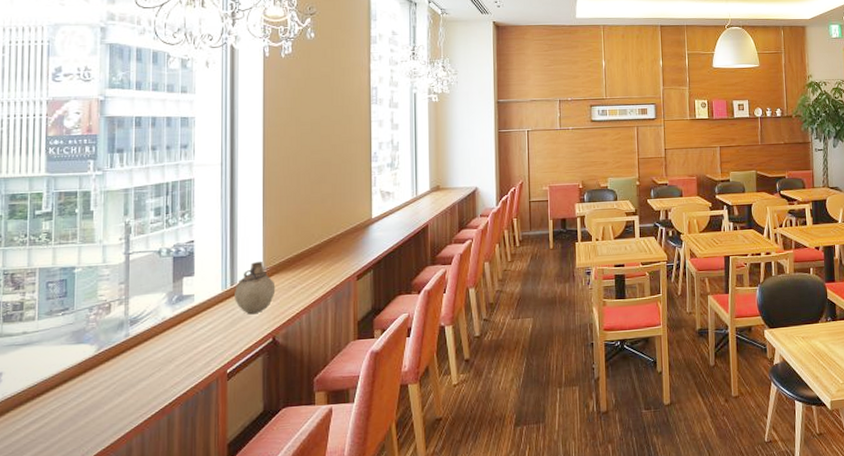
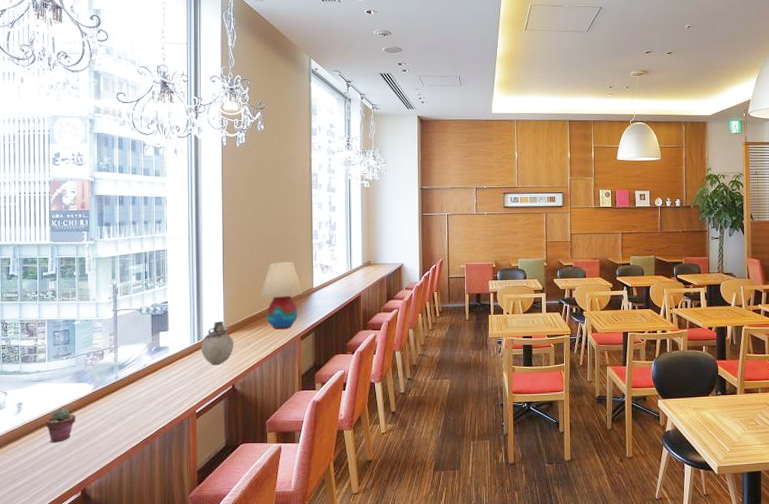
potted succulent: none [33,377,74,421] -> present [46,409,77,443]
table lamp: none [308,189,361,269] -> present [260,262,304,330]

